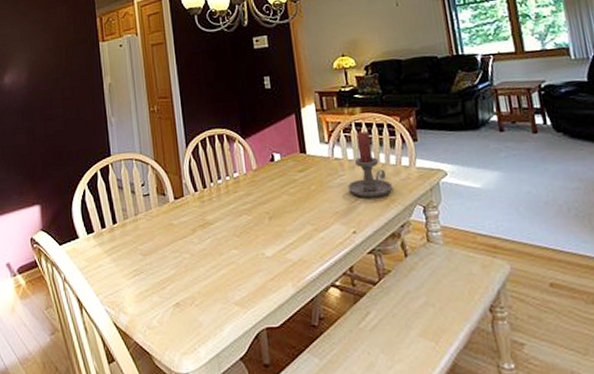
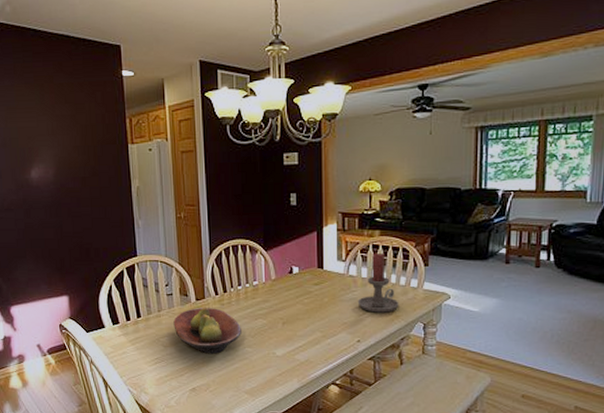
fruit bowl: none [151,206,226,260] -> present [173,307,241,354]

